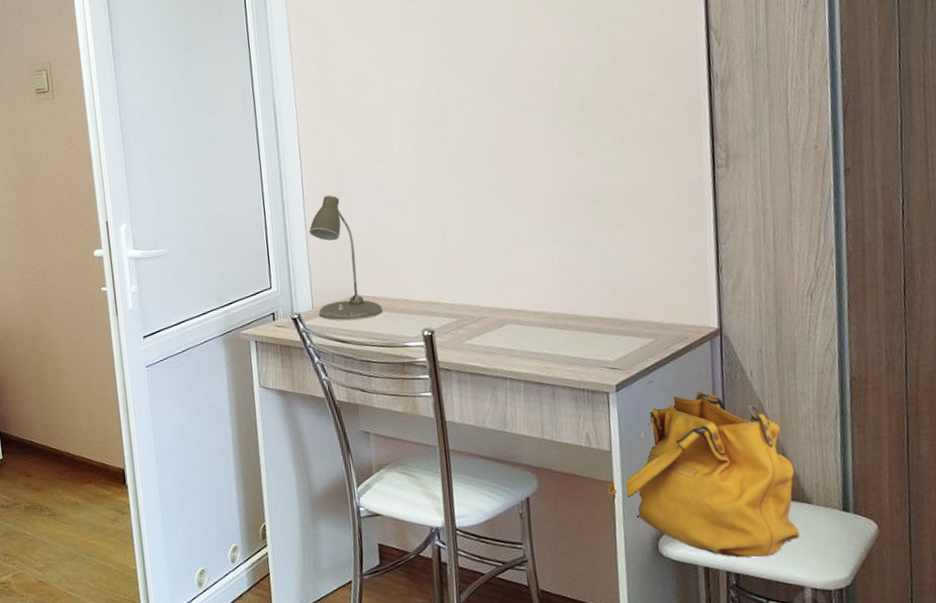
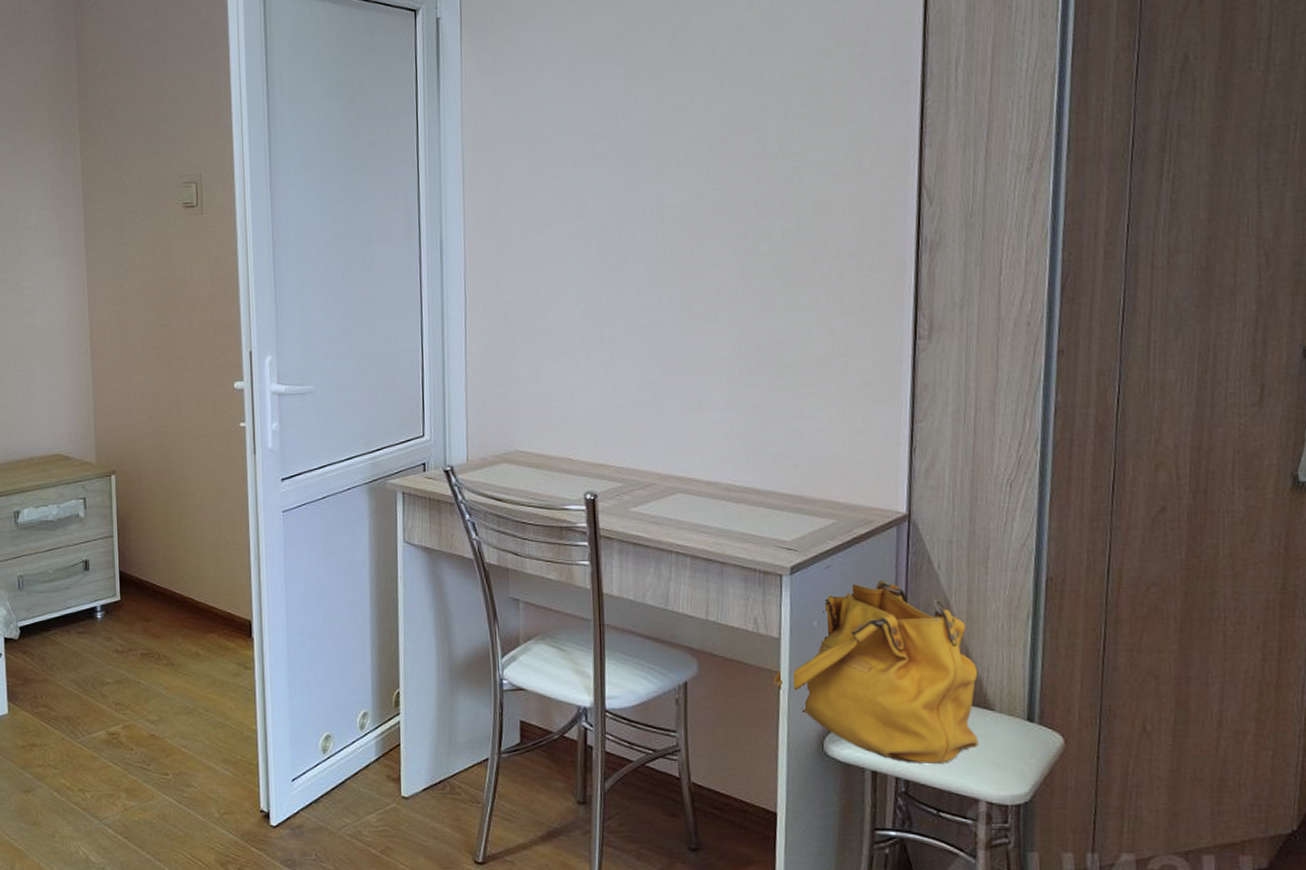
desk lamp: present [308,194,383,321] -> none [468,339,544,477]

